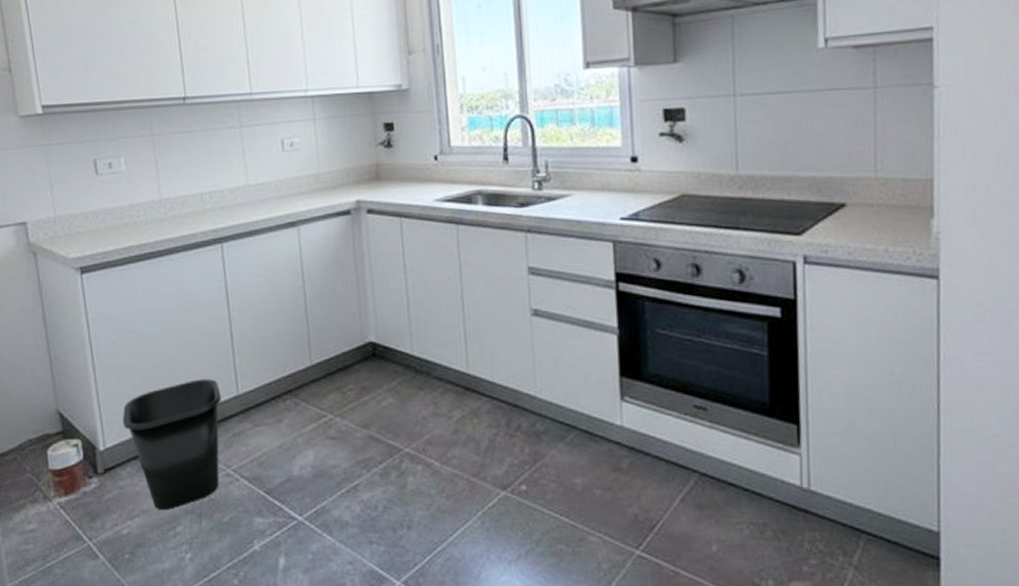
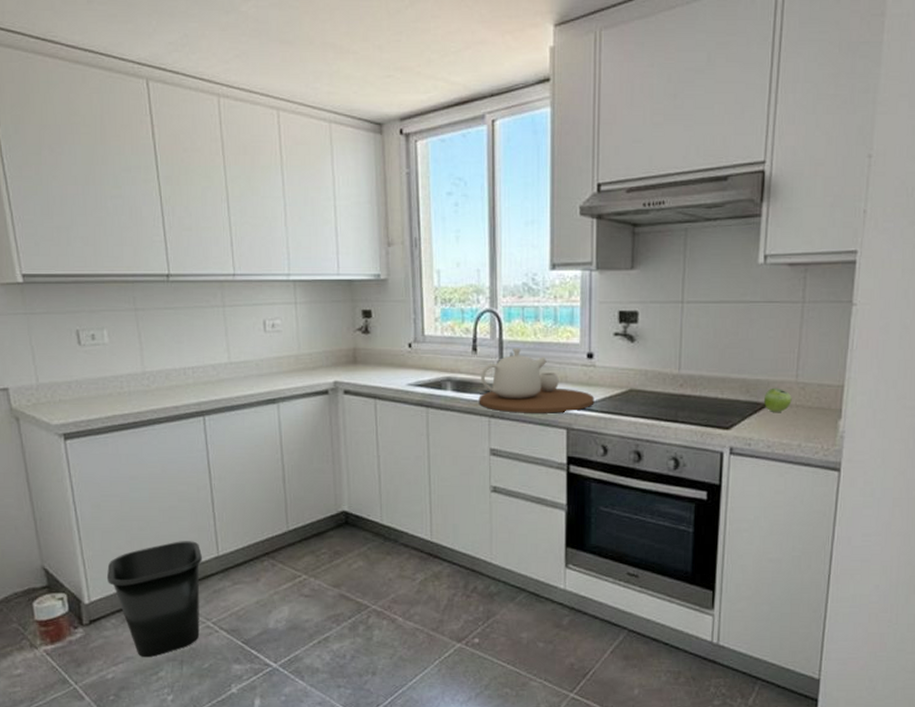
tea set: none [513,154,642,227] -> present [478,348,595,413]
fruit: none [838,185,872,213] -> present [763,387,792,412]

